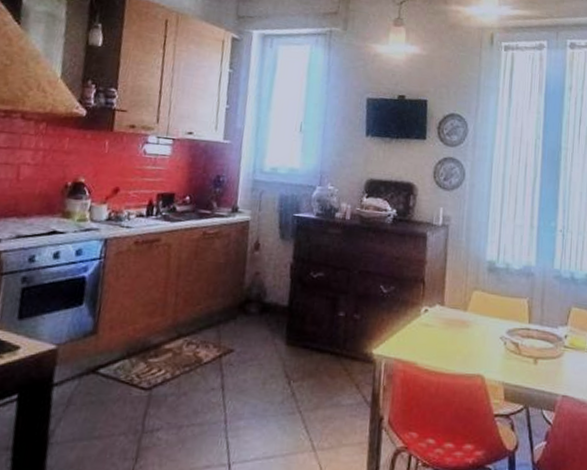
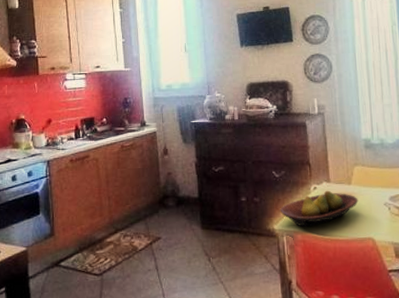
fruit bowl: none [382,314,473,355] -> present [280,190,358,227]

